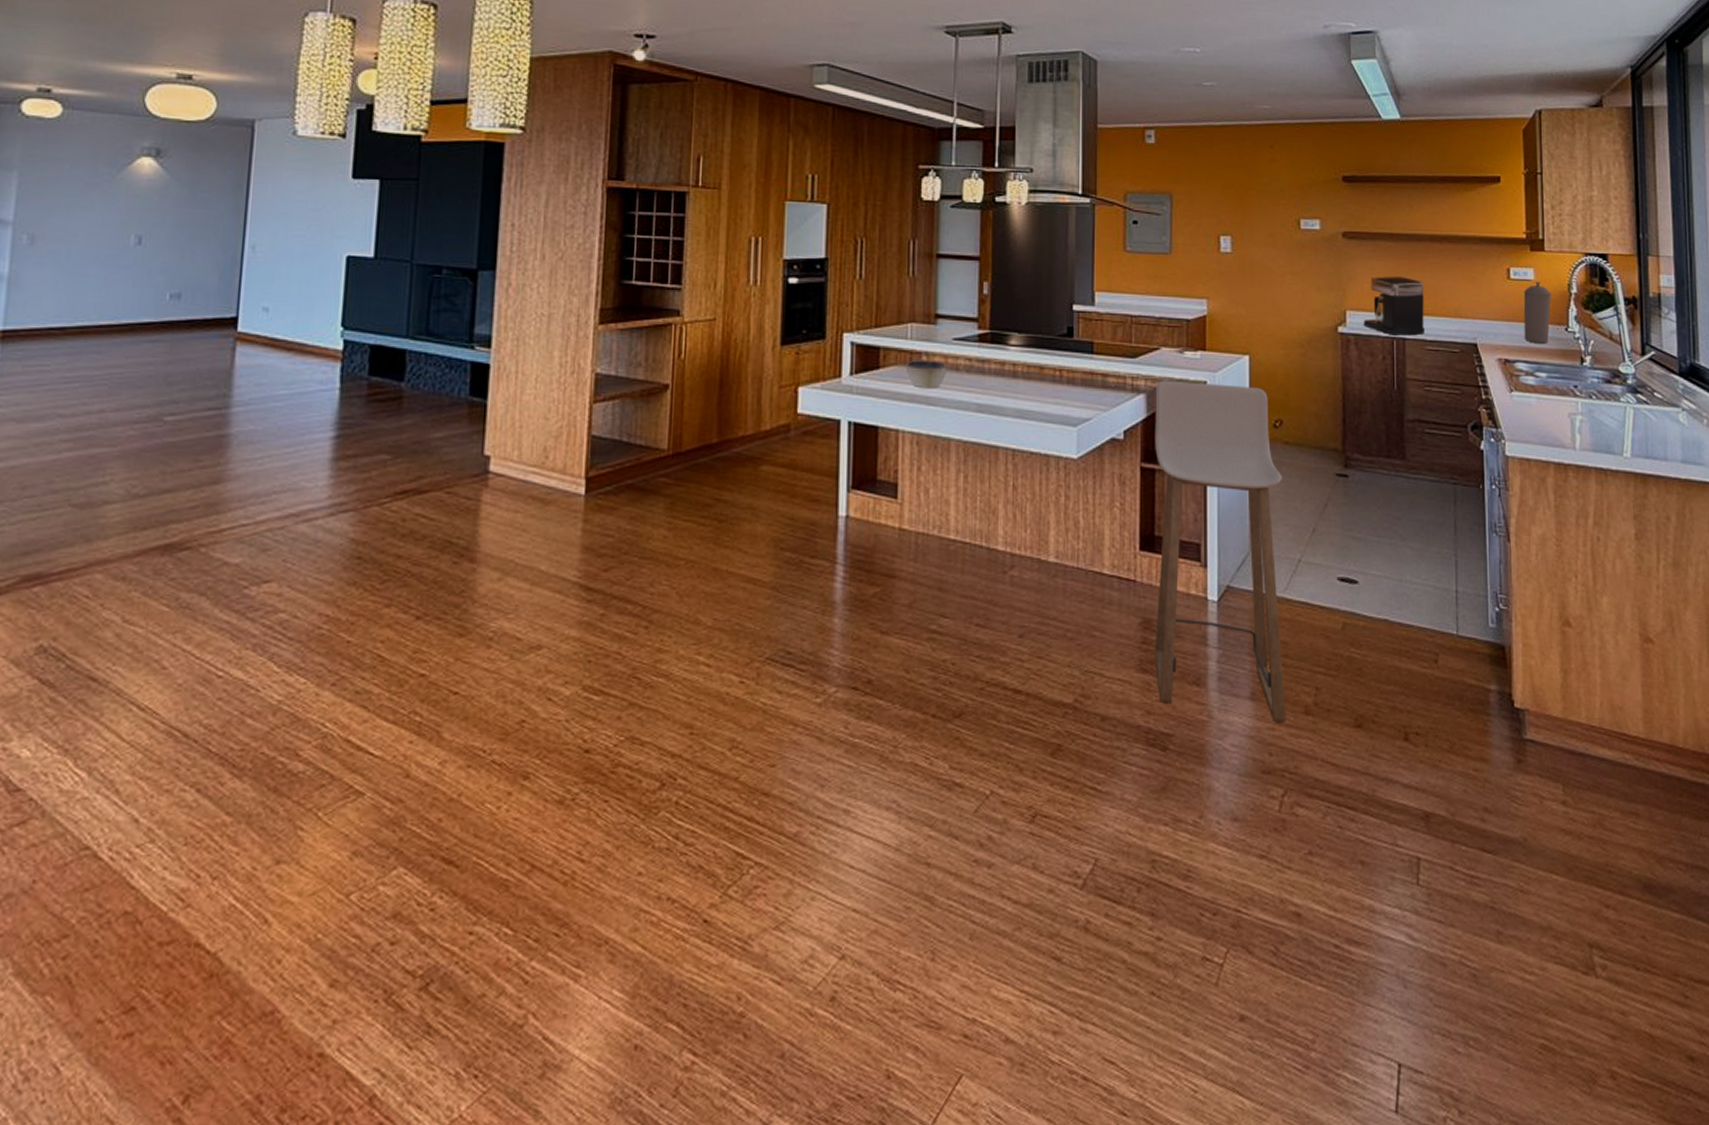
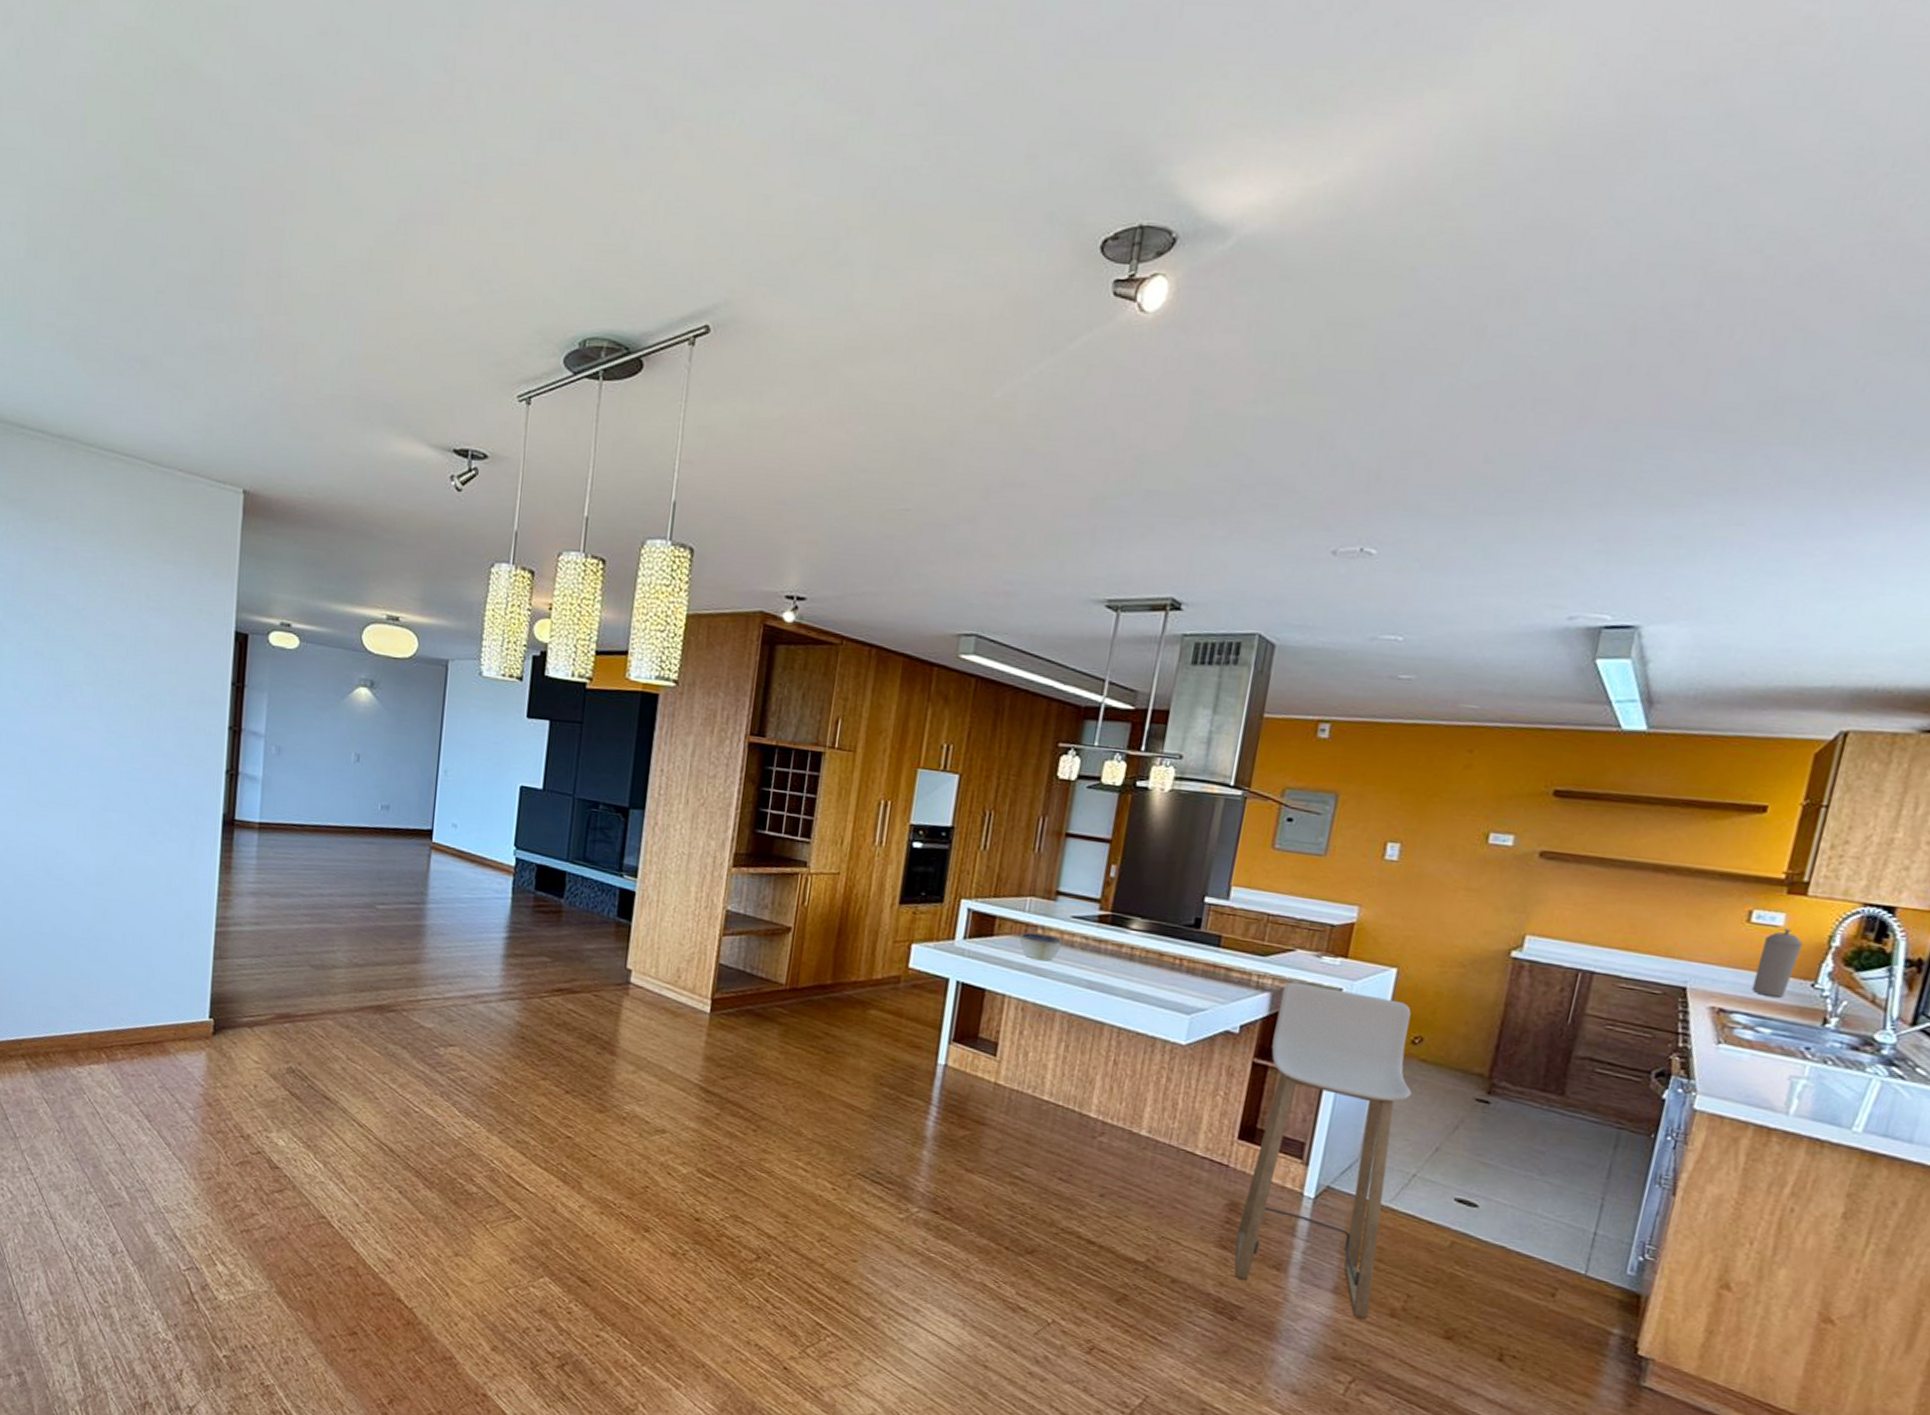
coffee maker: present [1363,276,1424,336] -> none [1543,903,1633,971]

